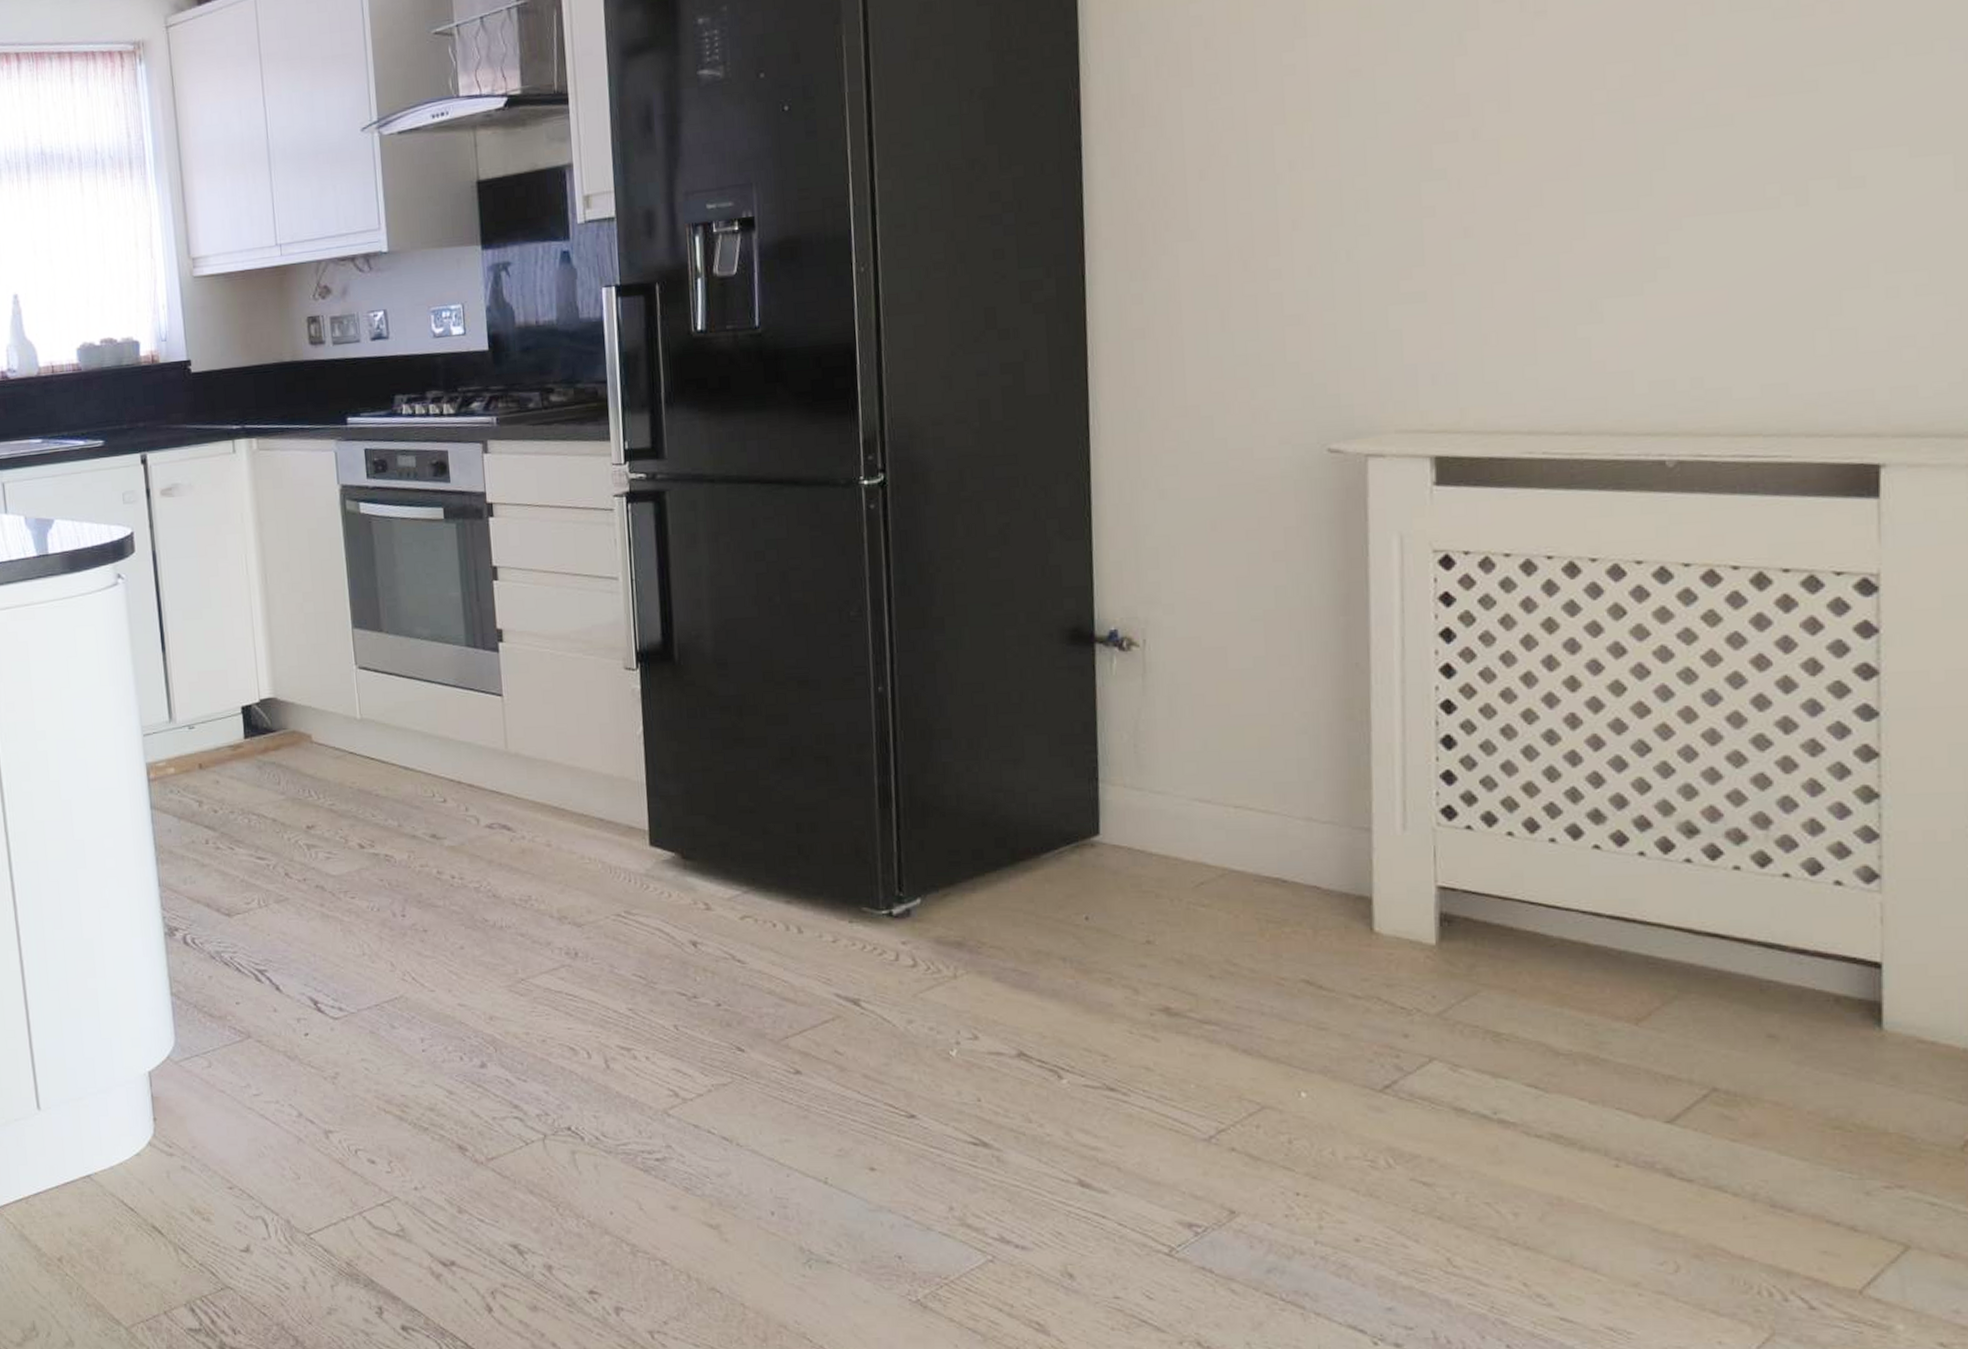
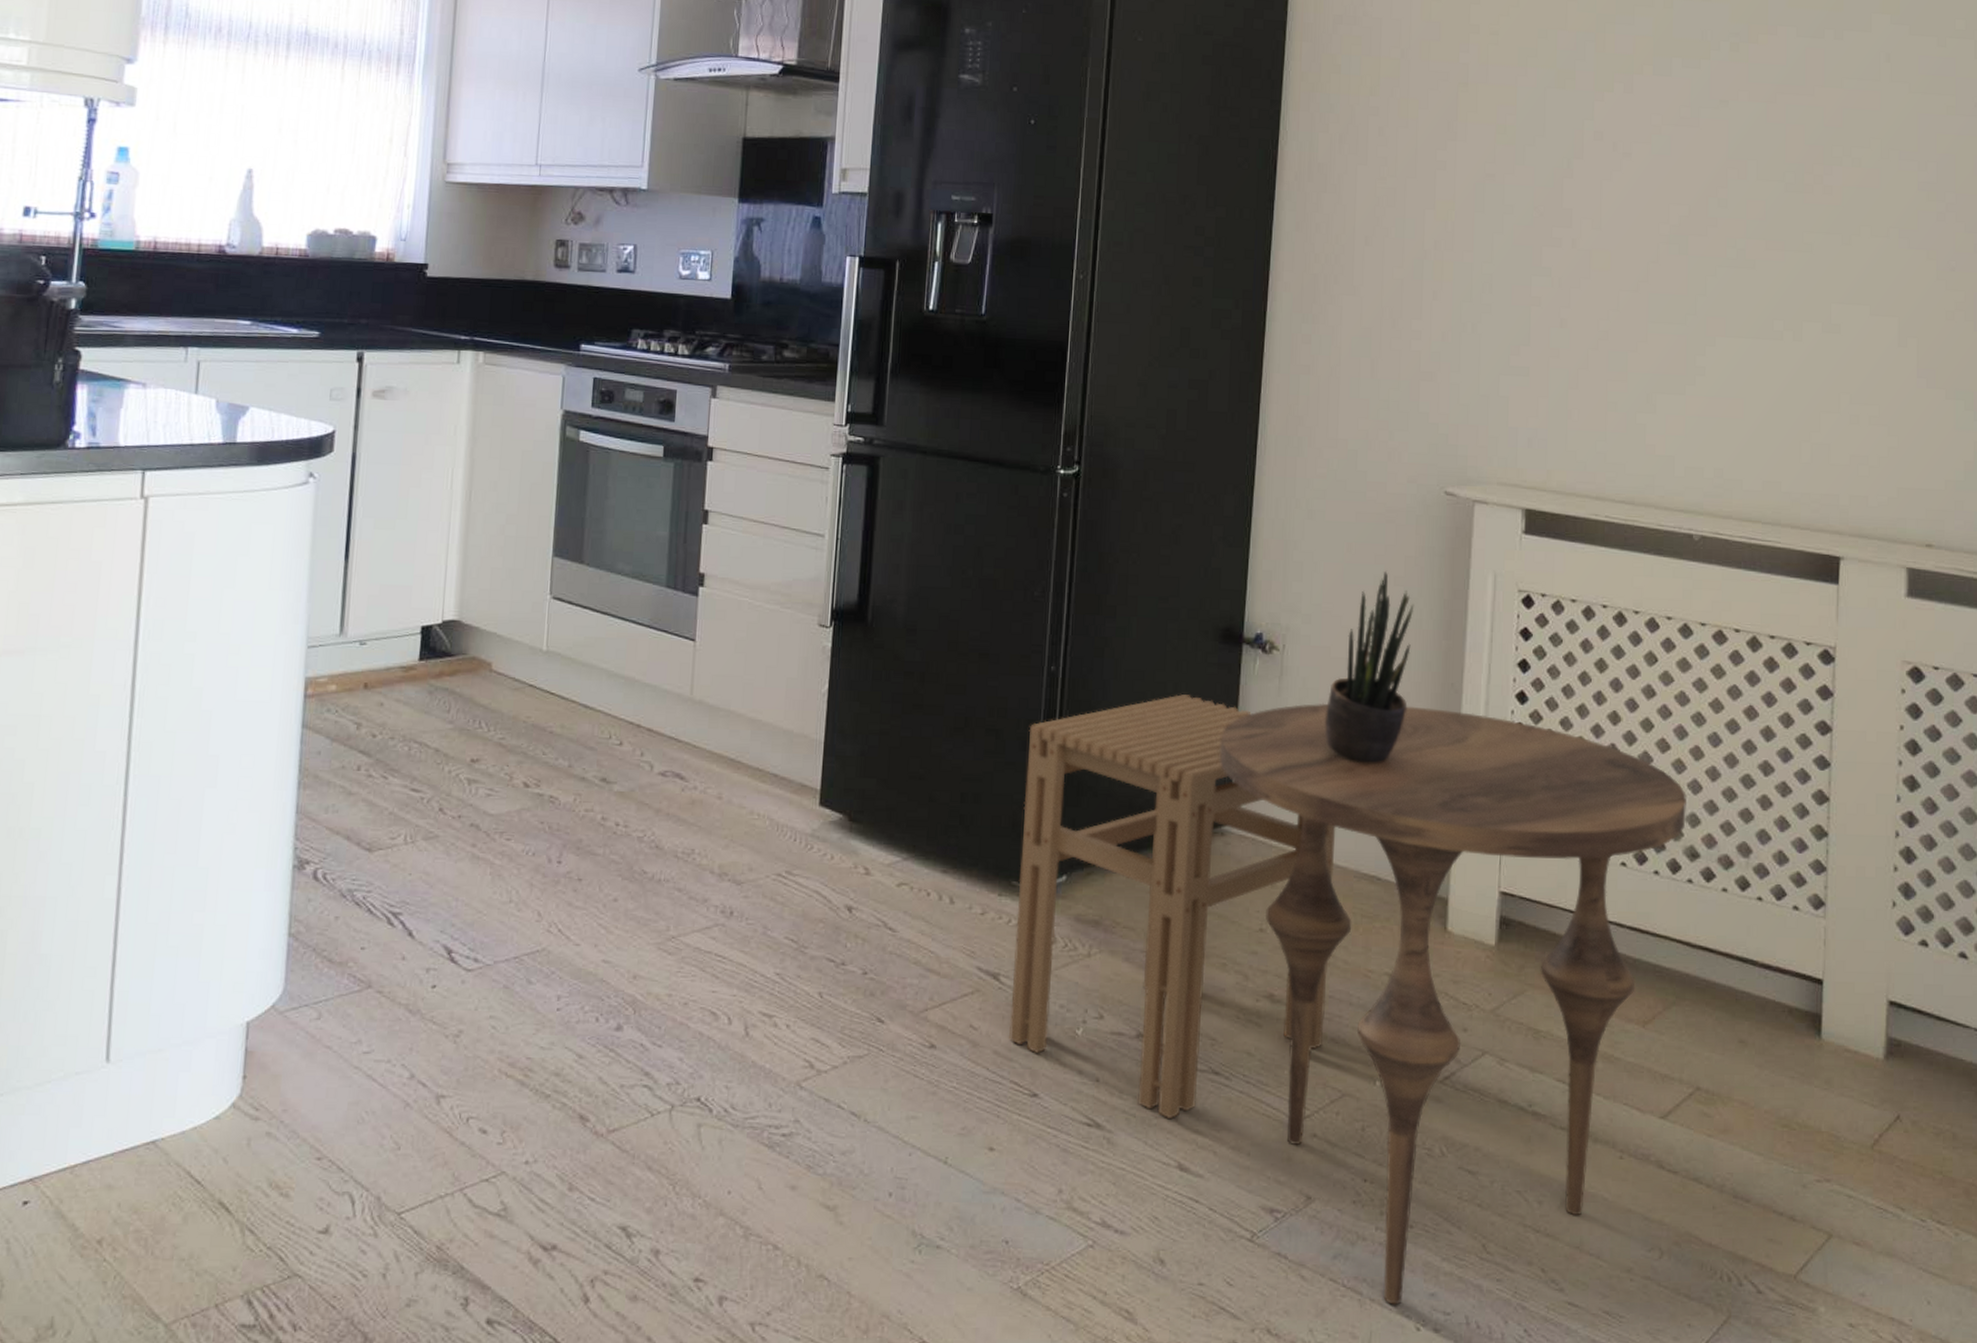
stool: none [861,703,1233,1137] -> present [1009,694,1336,1120]
side table: none [1079,692,1678,1319] -> present [1219,703,1686,1305]
potted plant: none [1202,546,1302,760] -> present [1325,570,1414,764]

